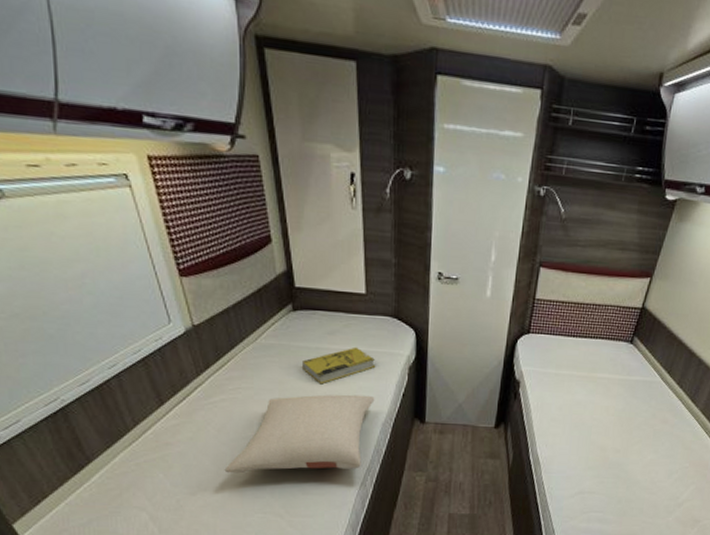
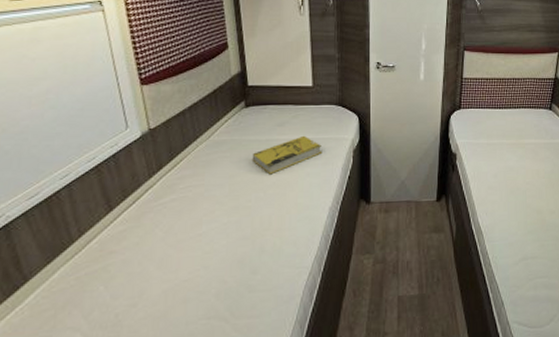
pillow: present [224,394,375,474] -> none [169,181,322,278]

